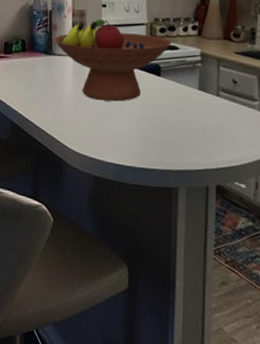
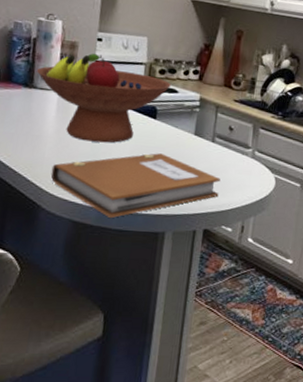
notebook: none [72,109,229,173] -> present [50,153,221,218]

